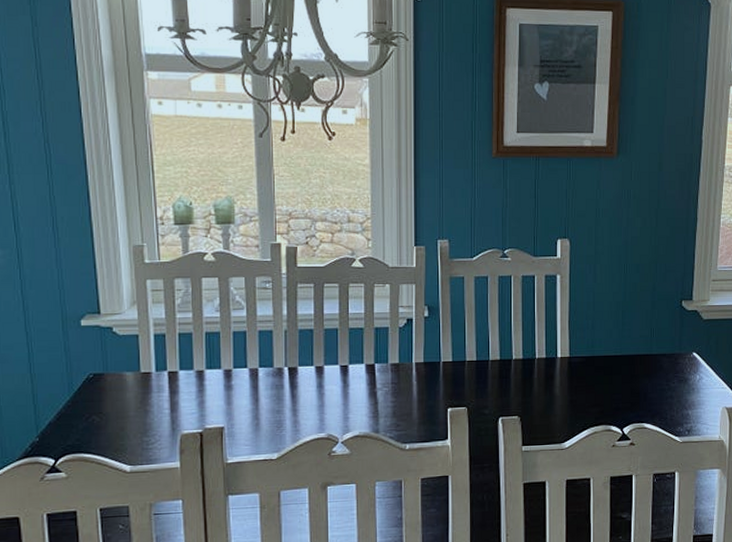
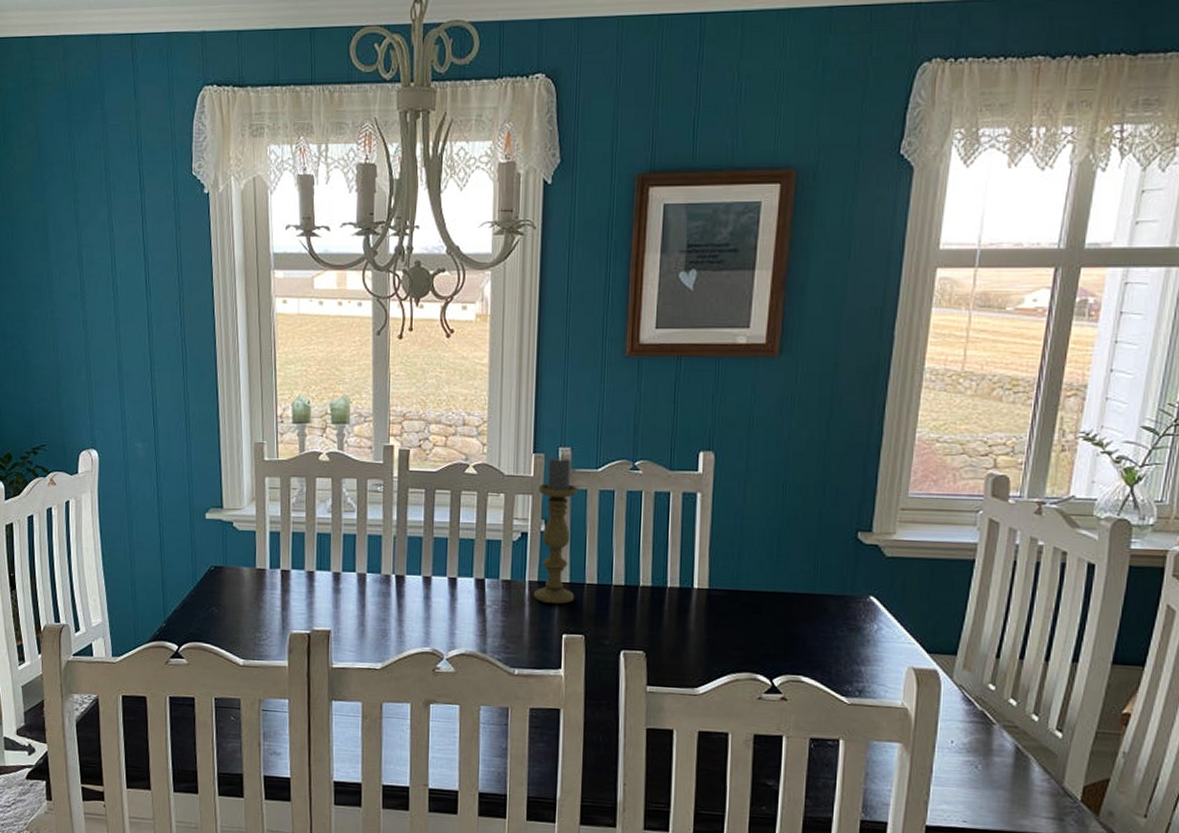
candle holder: none [420,247,457,382] -> present [533,456,578,605]

